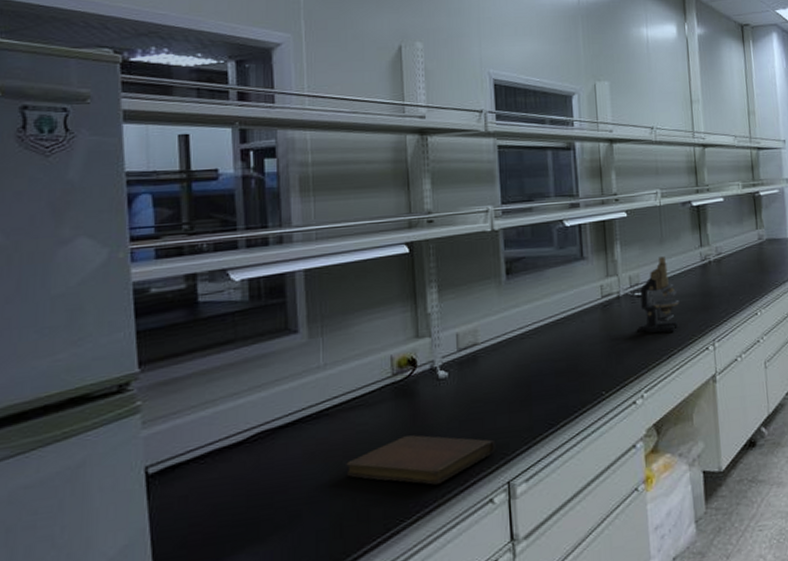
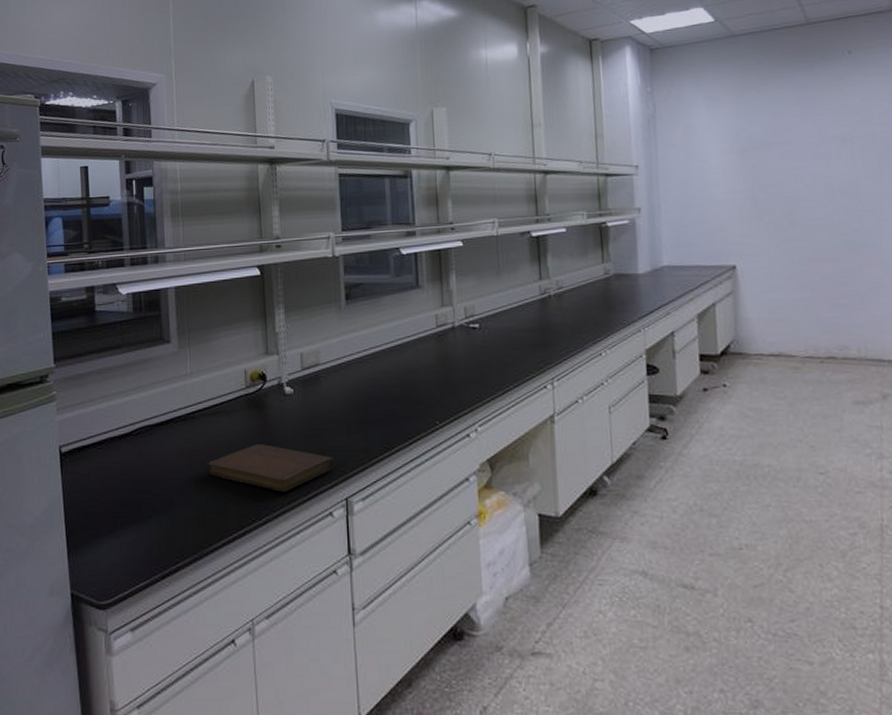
microscope: present [636,256,680,333] -> none [471,288,517,367]

